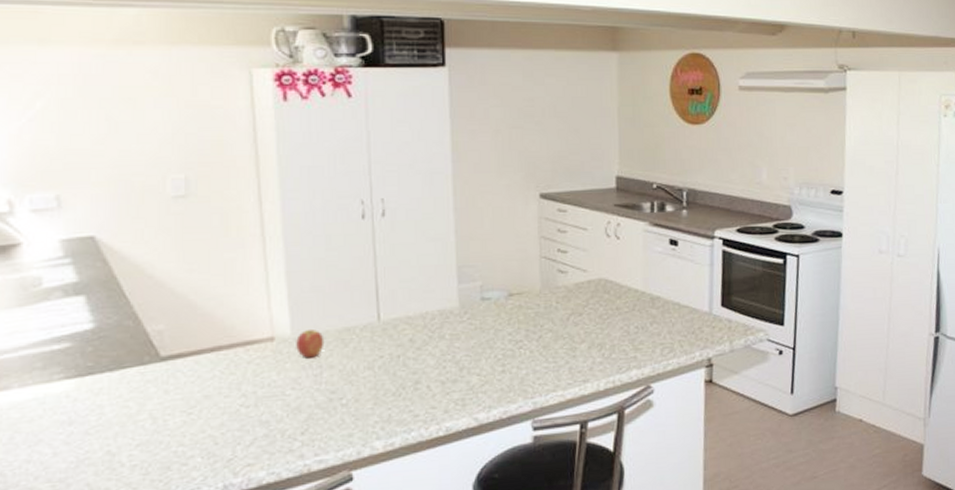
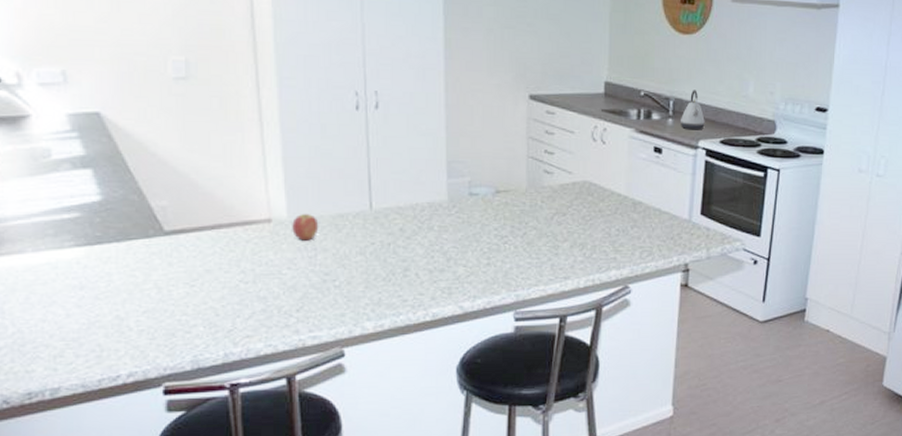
kettle: none [694,179,720,220] -> present [679,90,705,130]

